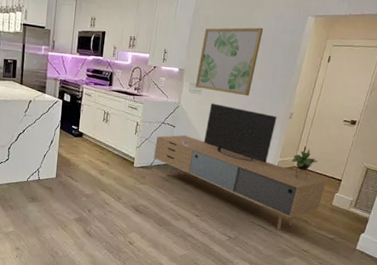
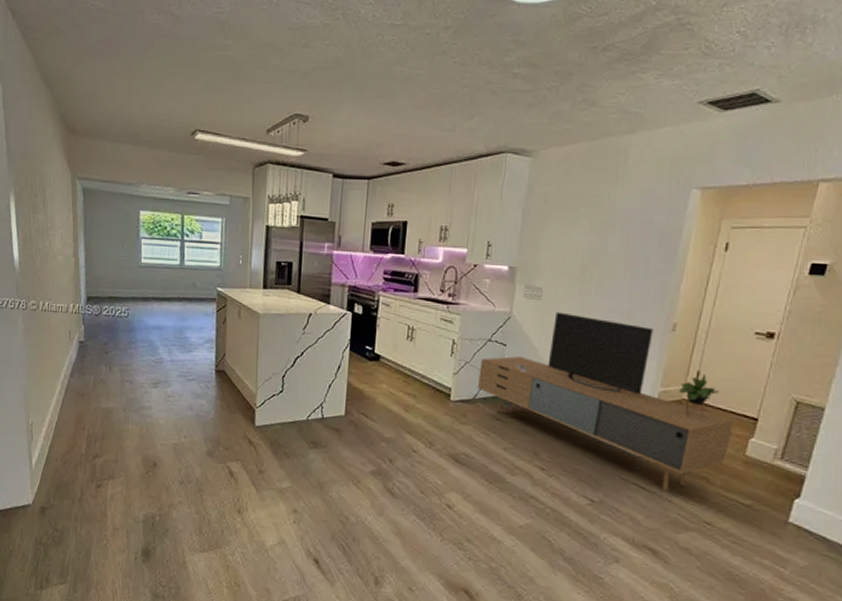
wall art: present [196,27,264,96] -> none [533,207,627,302]

